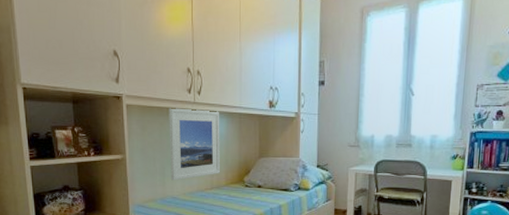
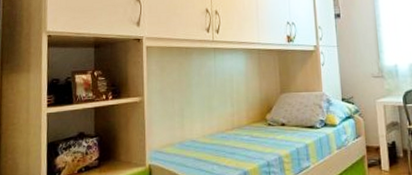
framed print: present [169,108,220,181] -> none [188,47,241,122]

